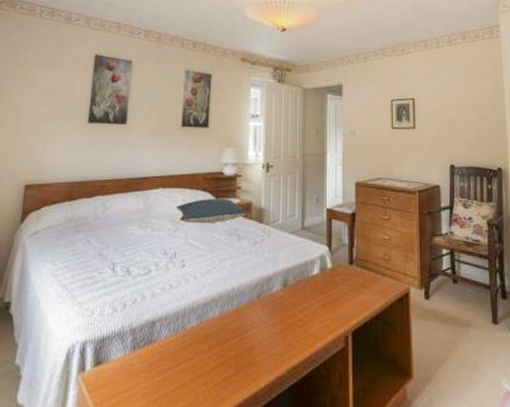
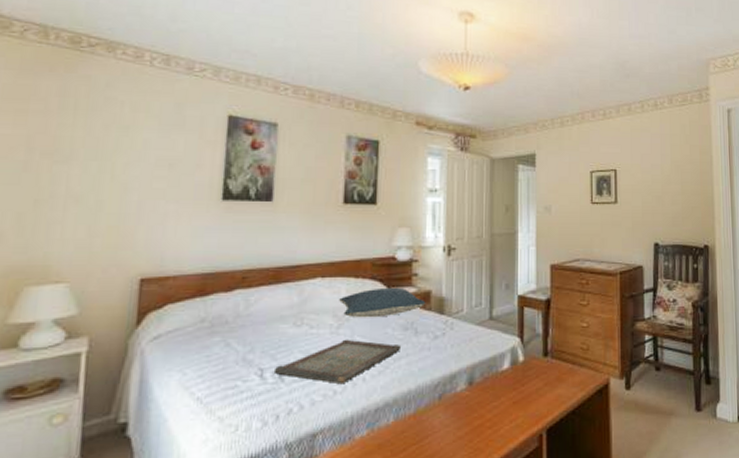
serving tray: none [122,241,227,280] -> present [273,339,402,385]

